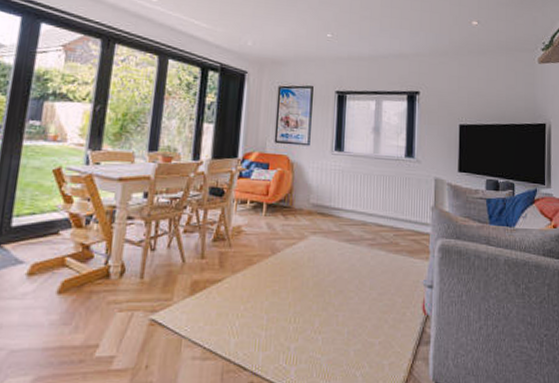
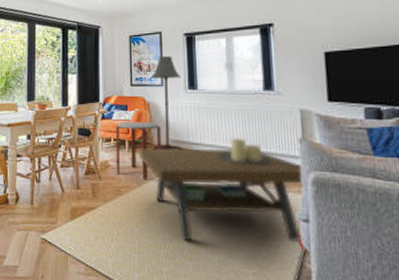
side table: none [249,181,303,247] -> present [115,121,162,179]
coffee table: none [277,204,431,313] -> present [139,138,303,243]
floor lamp: none [293,112,328,216] -> present [151,55,182,151]

